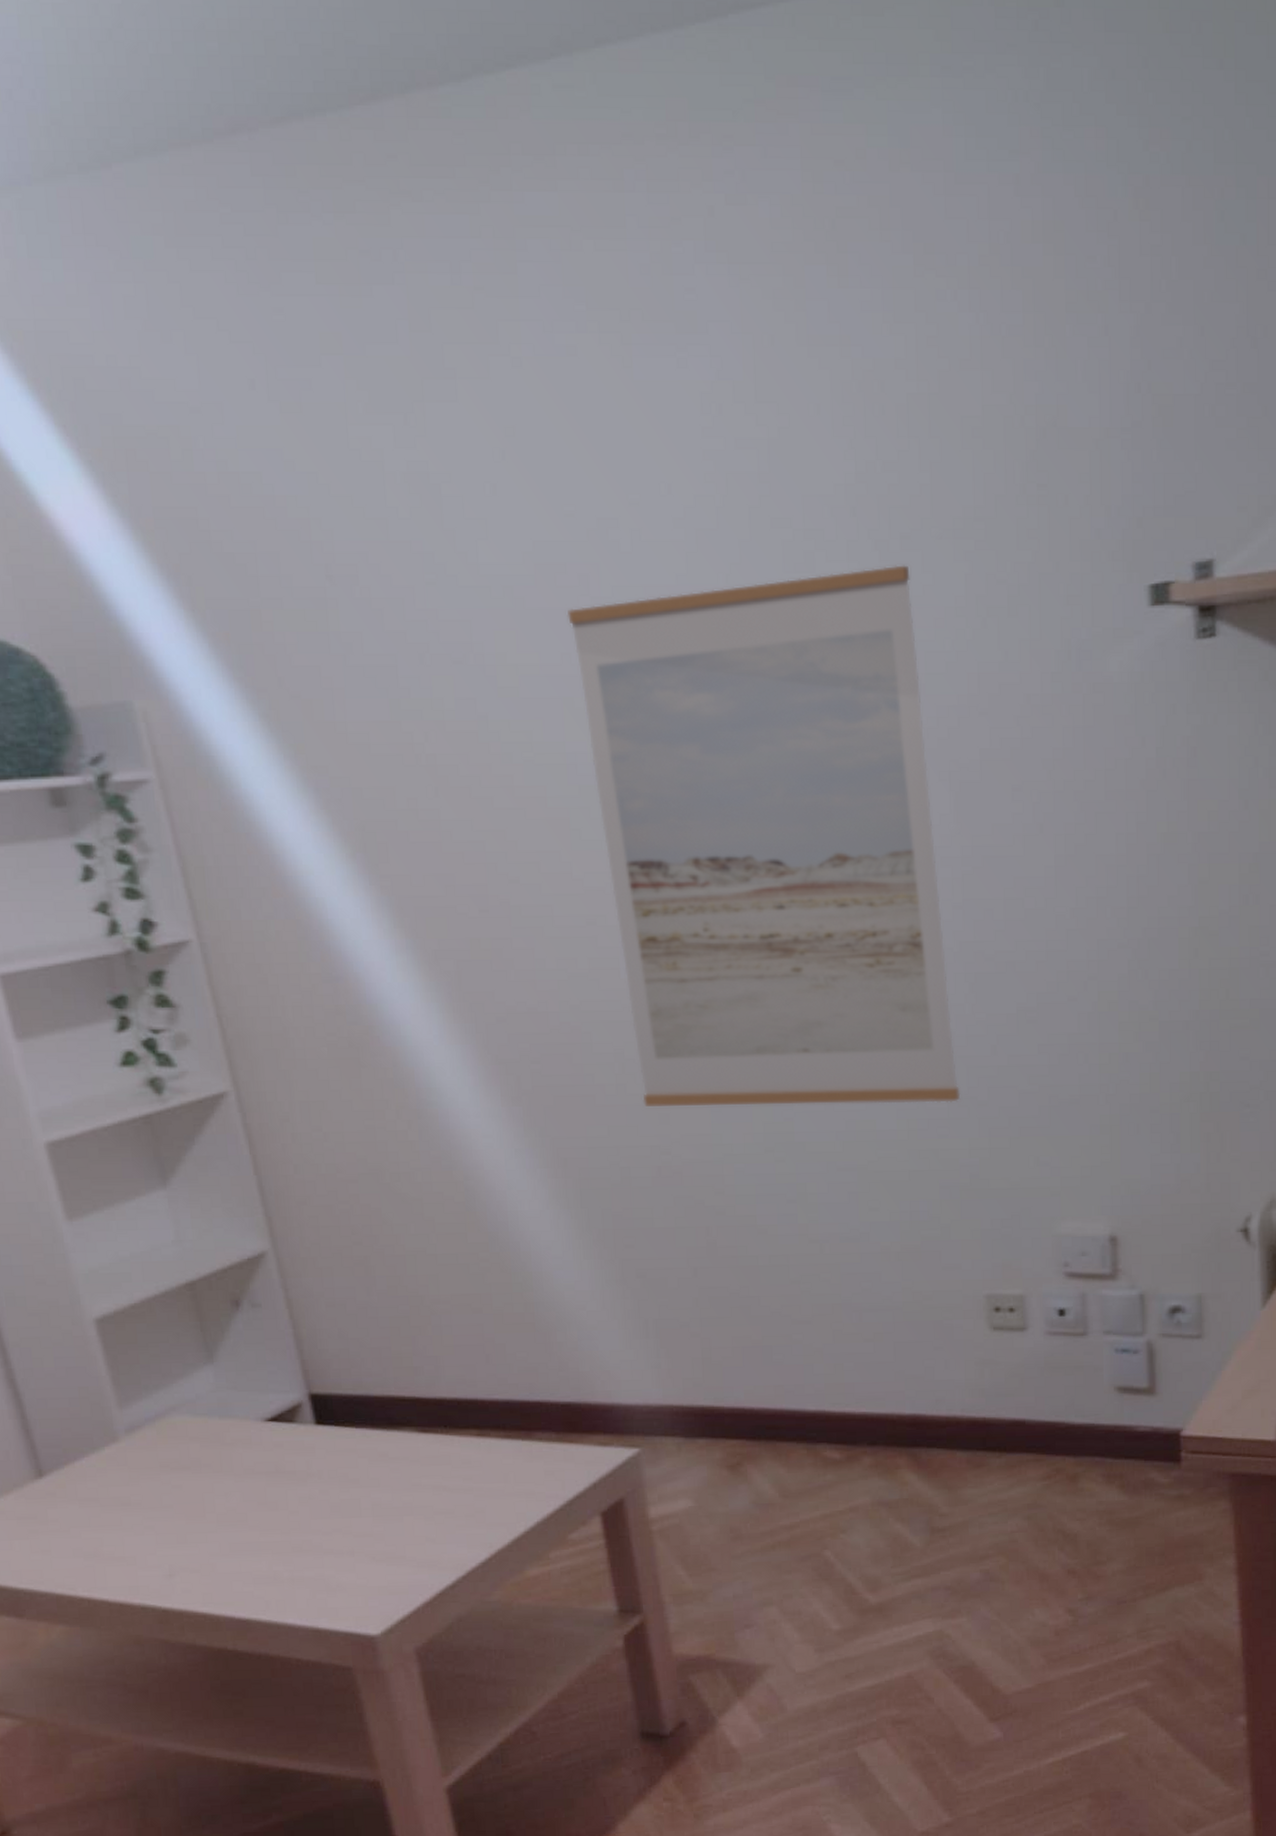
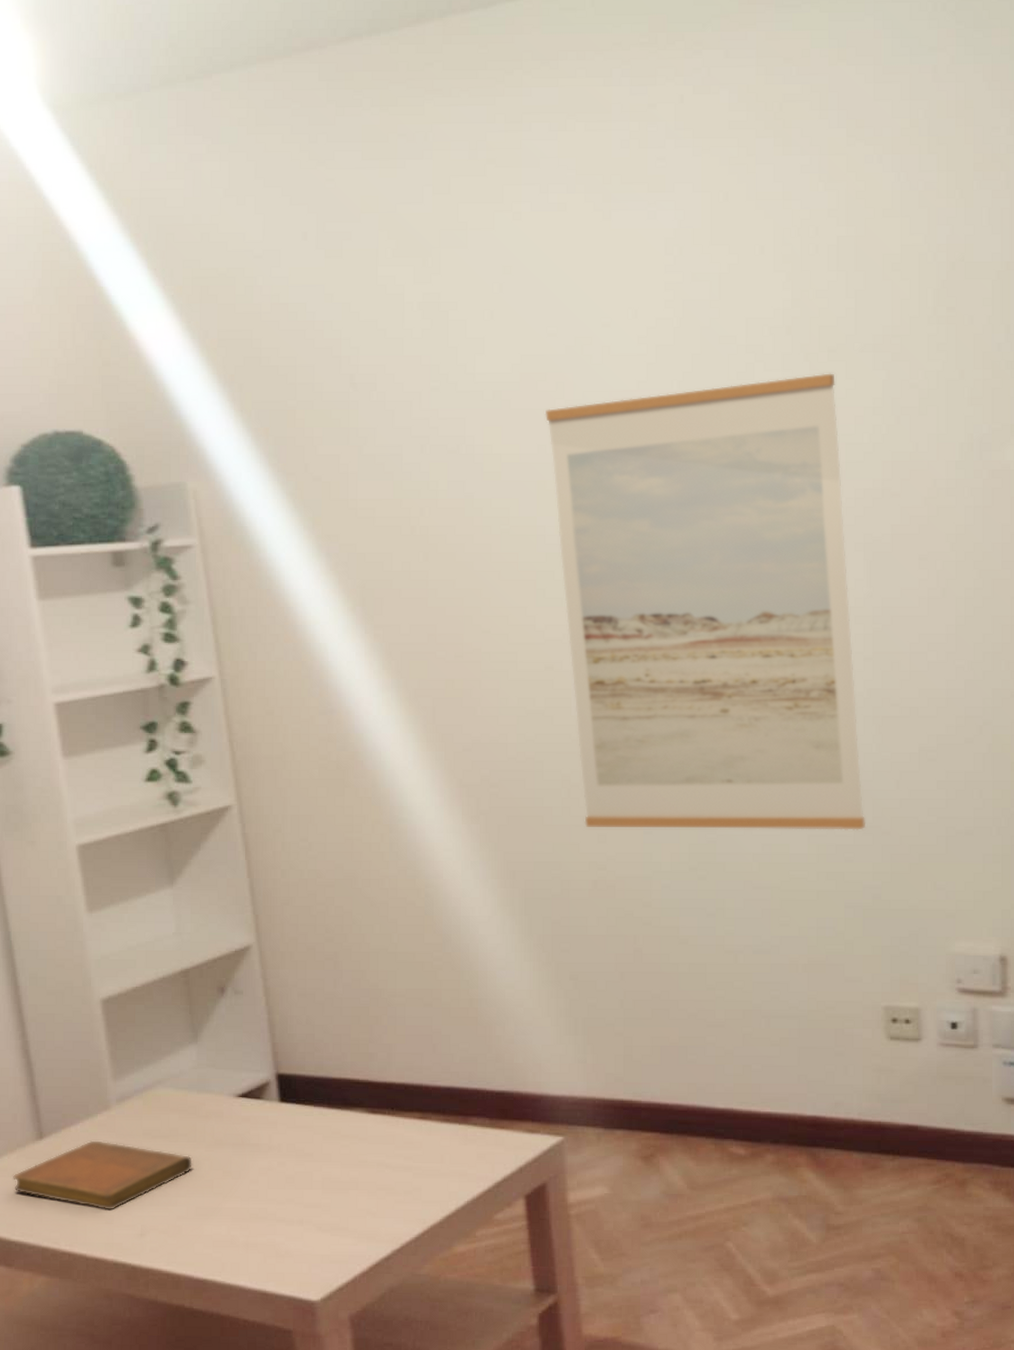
notebook: none [12,1475,222,1551] -> present [13,1140,192,1210]

